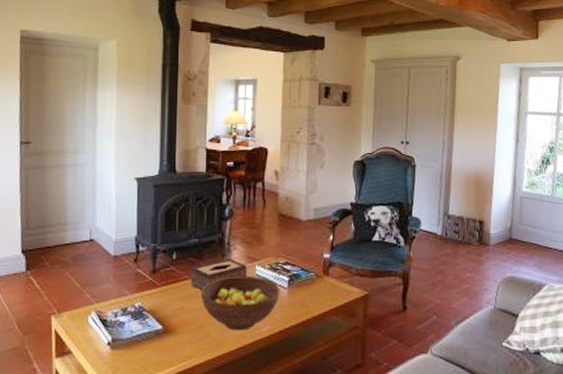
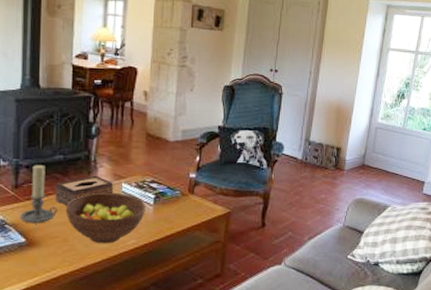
candle holder: none [157,249,192,310] -> present [20,165,57,224]

